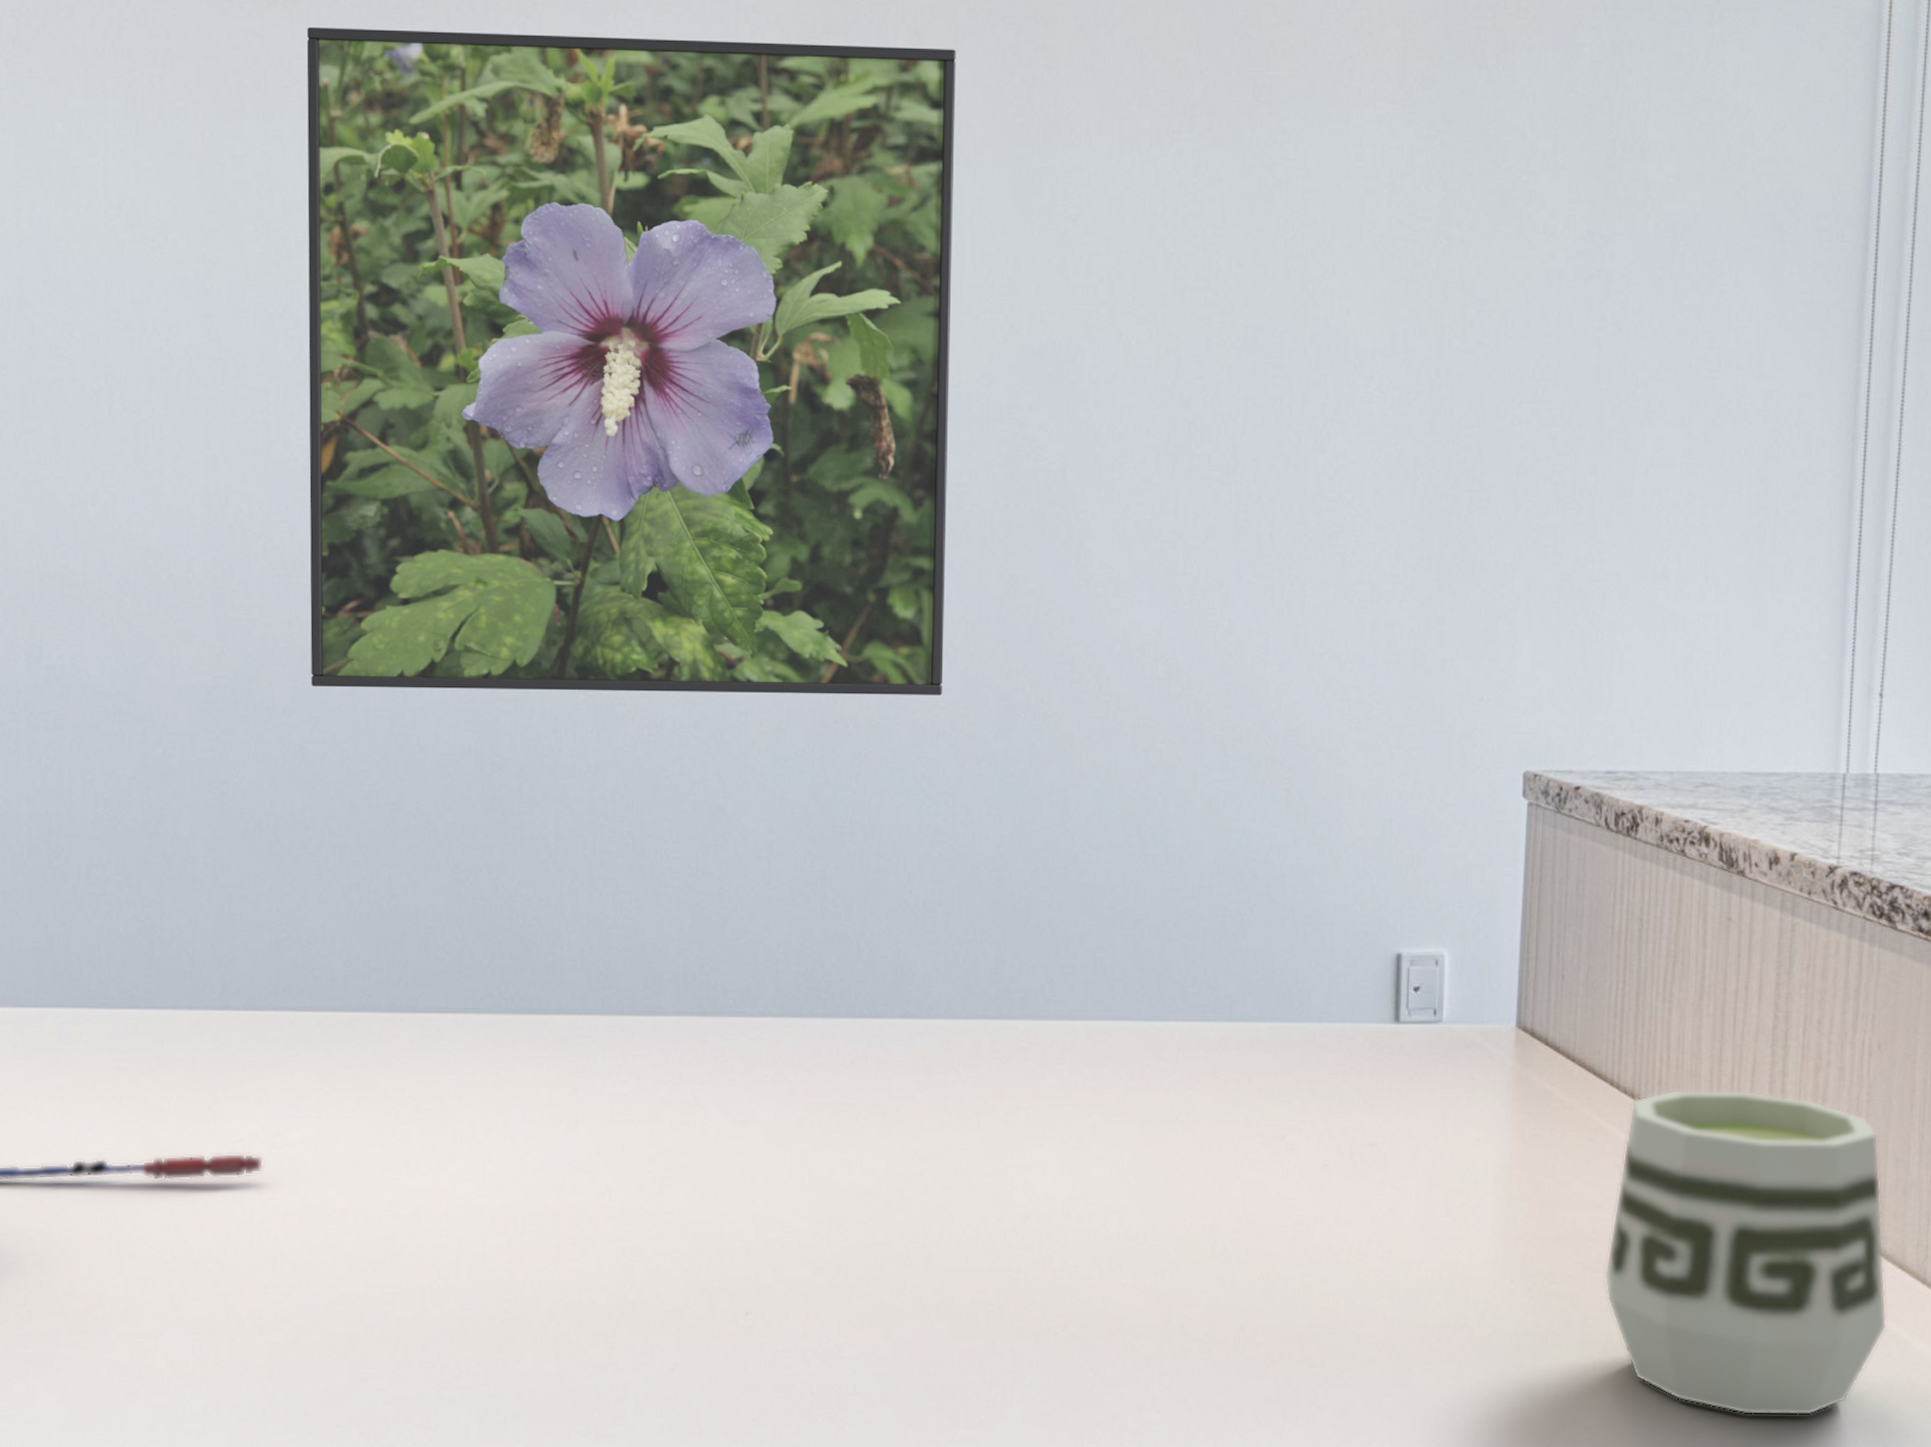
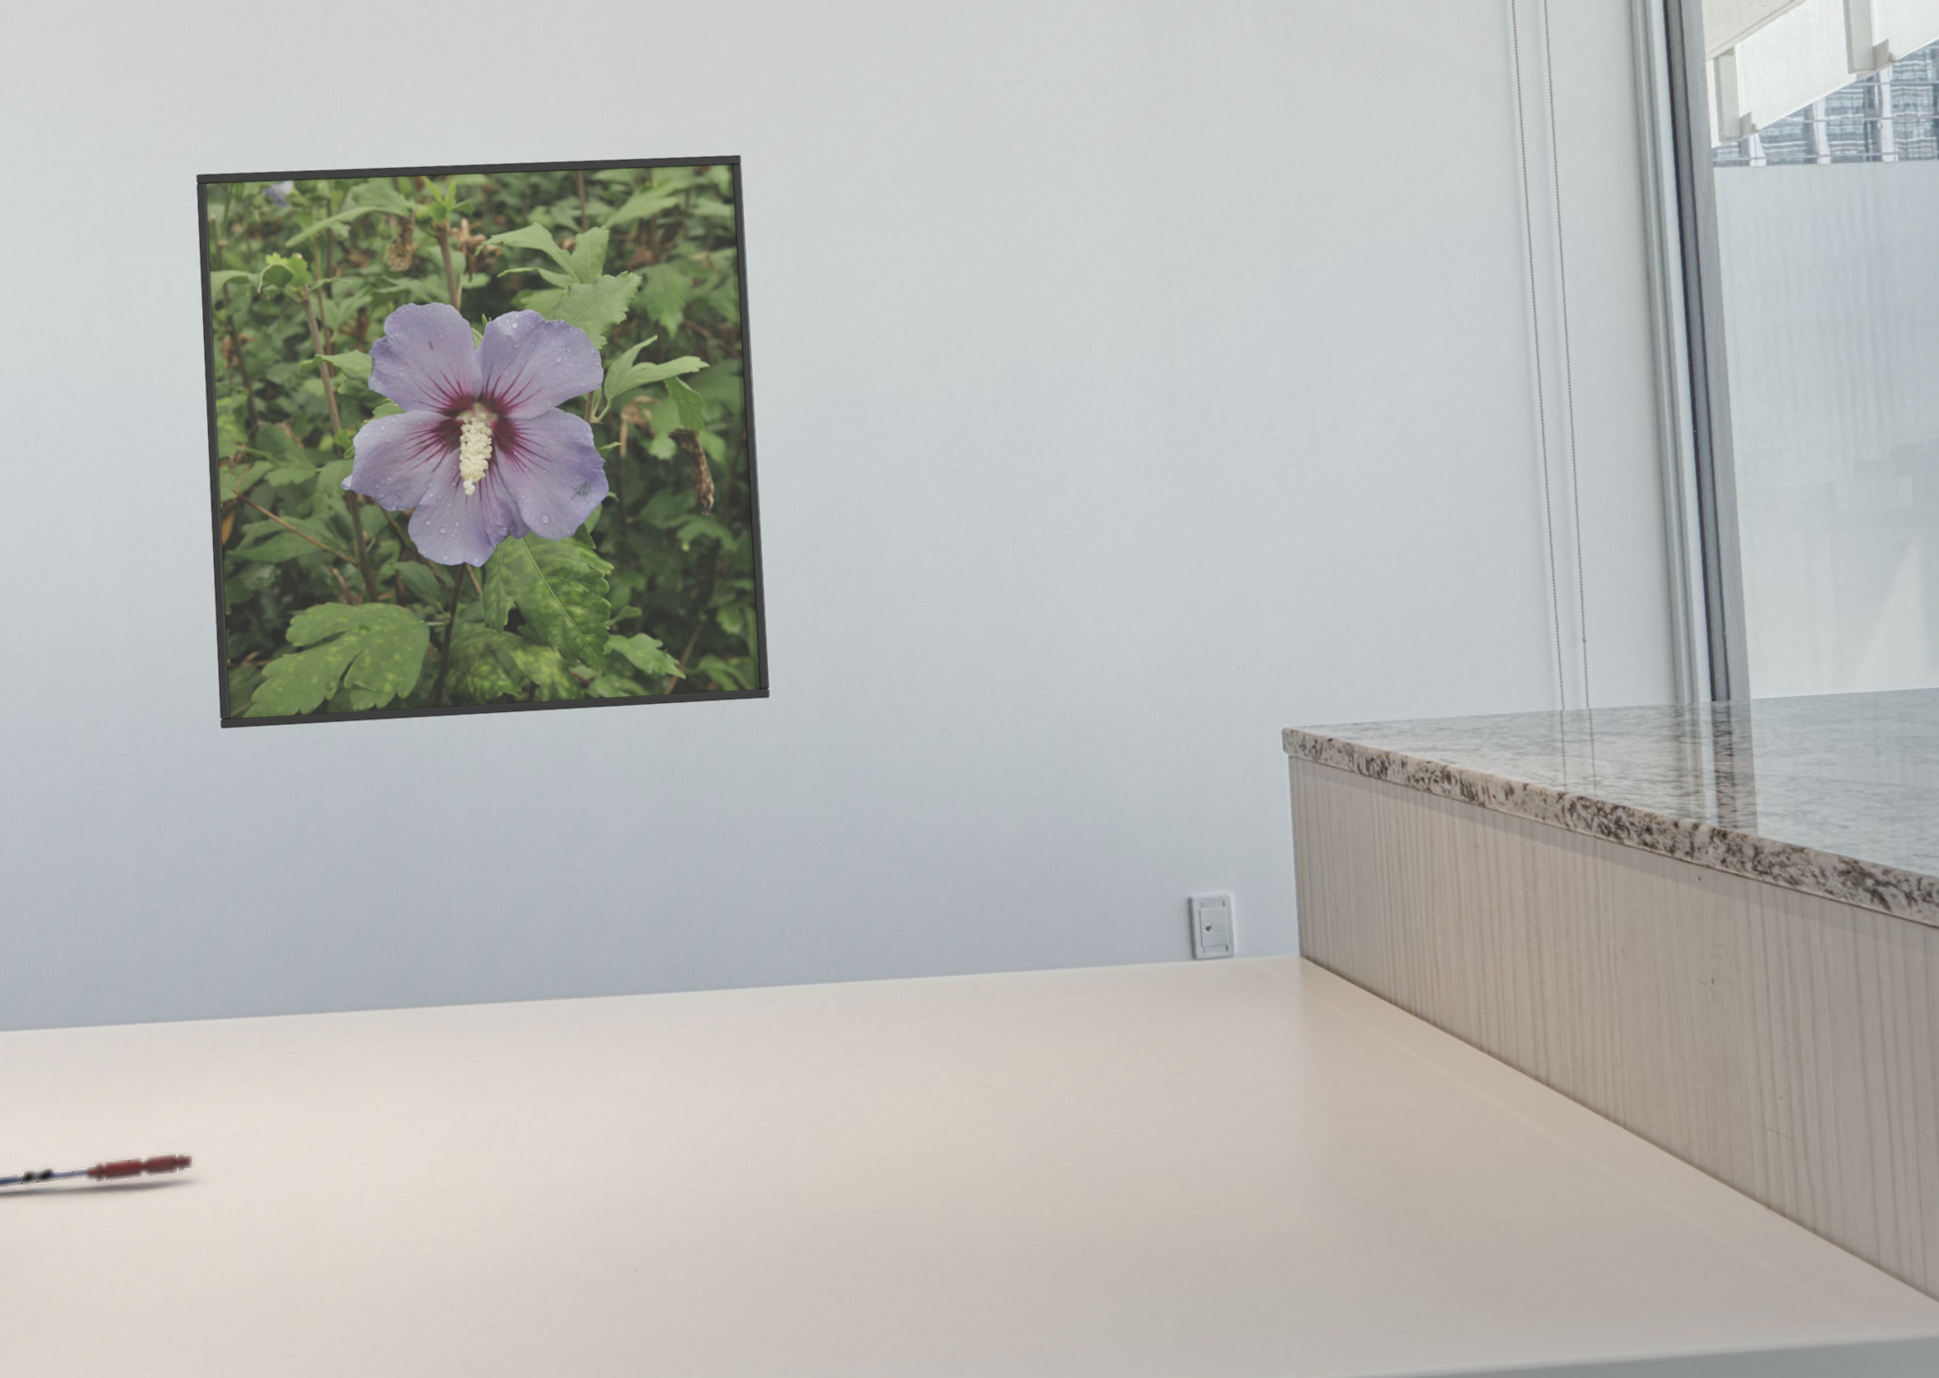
cup: present [1604,1089,1887,1416] -> none [1403,999,1663,1300]

